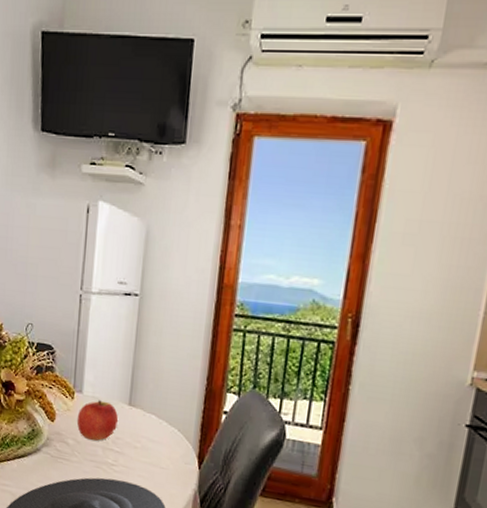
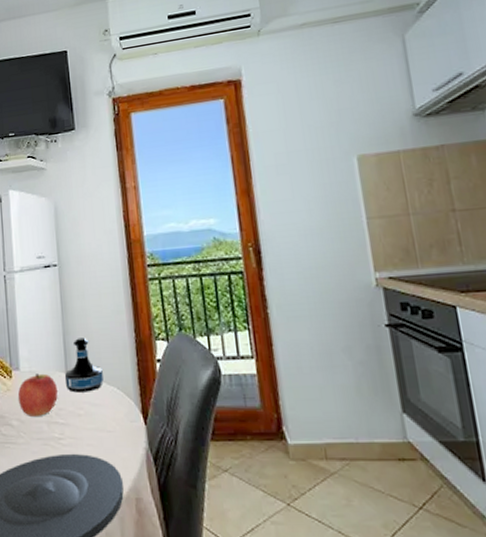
tequila bottle: none [126,374,167,428] -> present [64,337,104,393]

